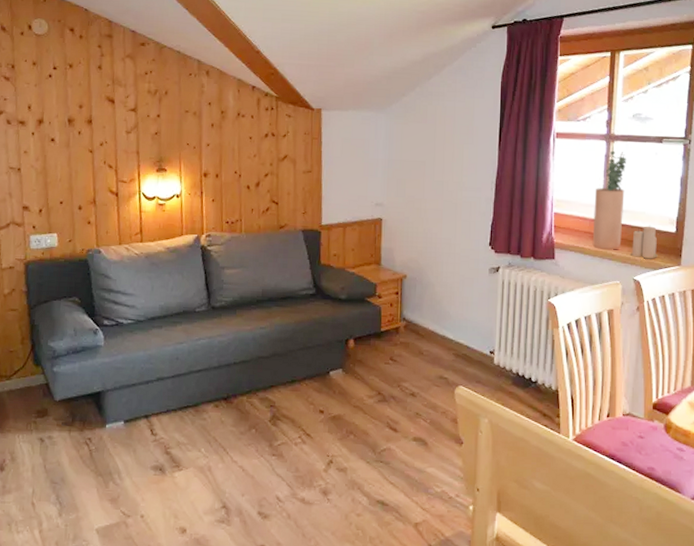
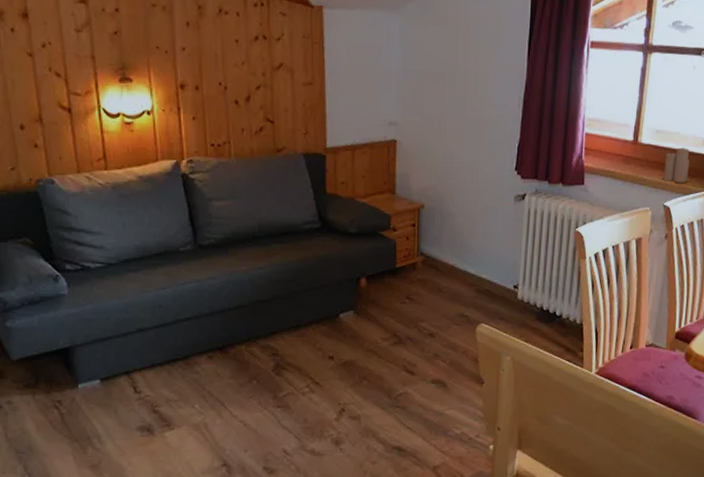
vase: present [592,145,626,250] -> none [623,57,663,174]

